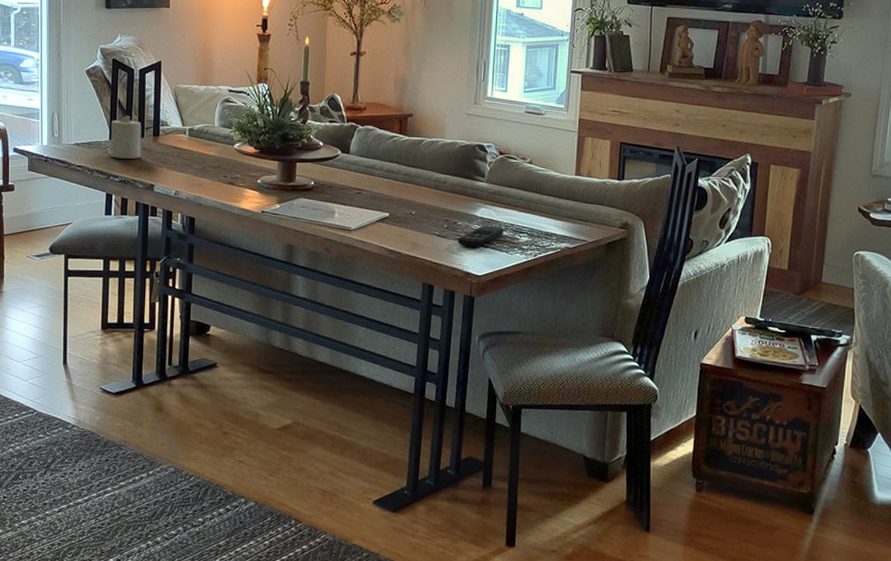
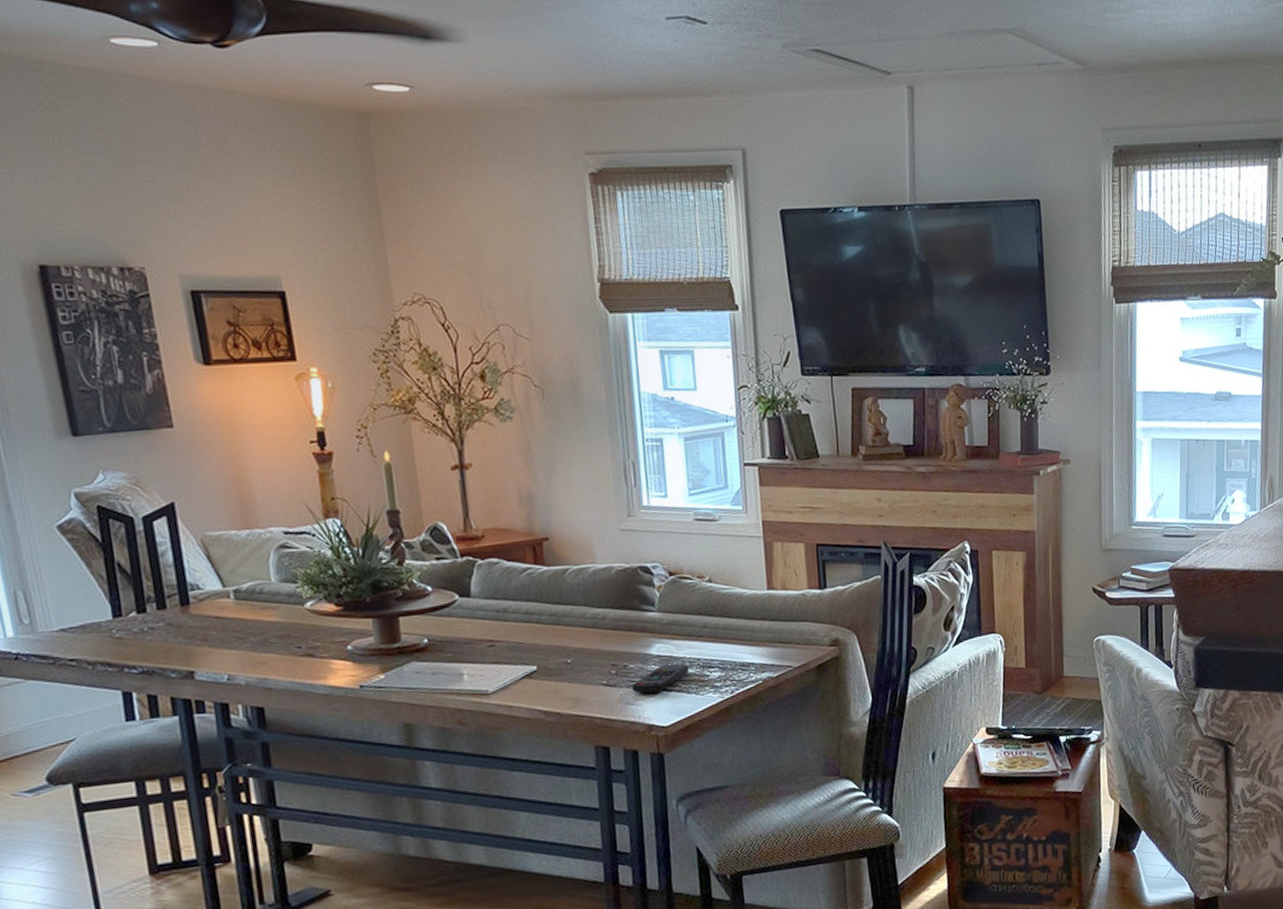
candle: present [110,115,142,159] -> none [111,581,167,643]

